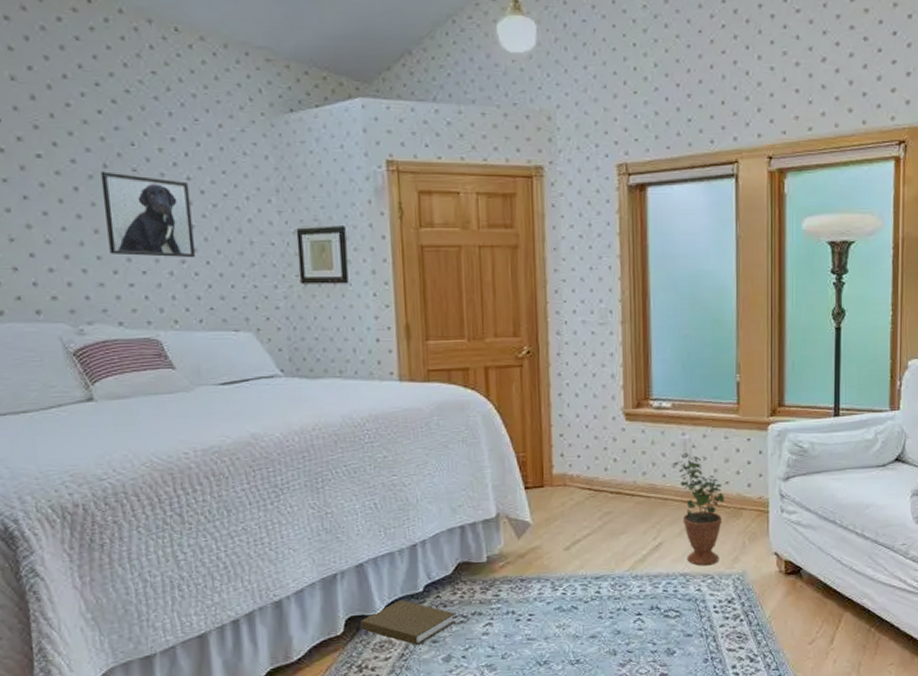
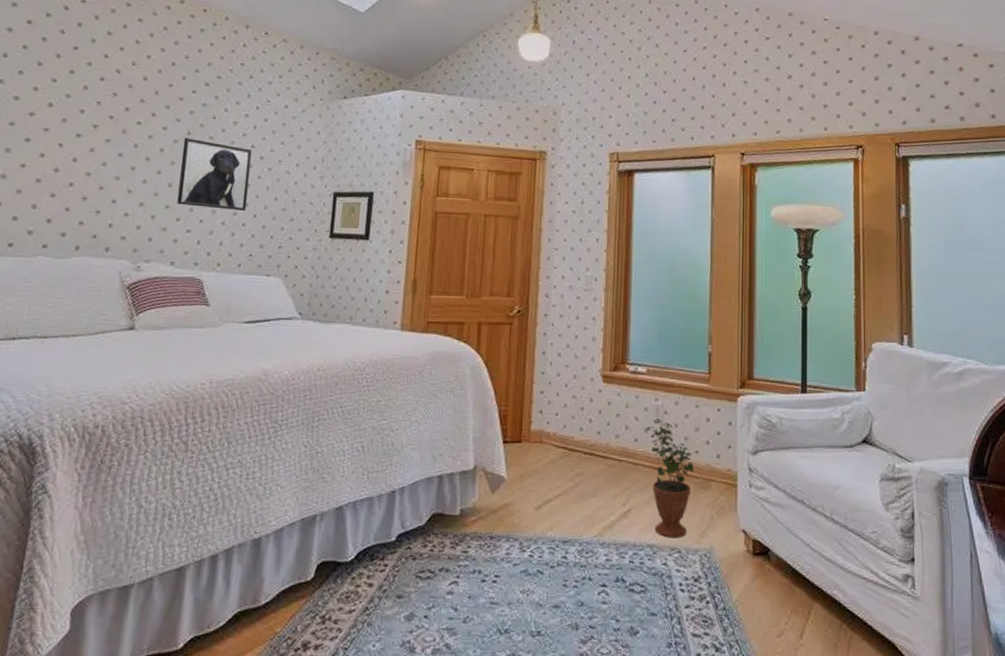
book: present [359,599,456,645] -> none [329,547,424,599]

